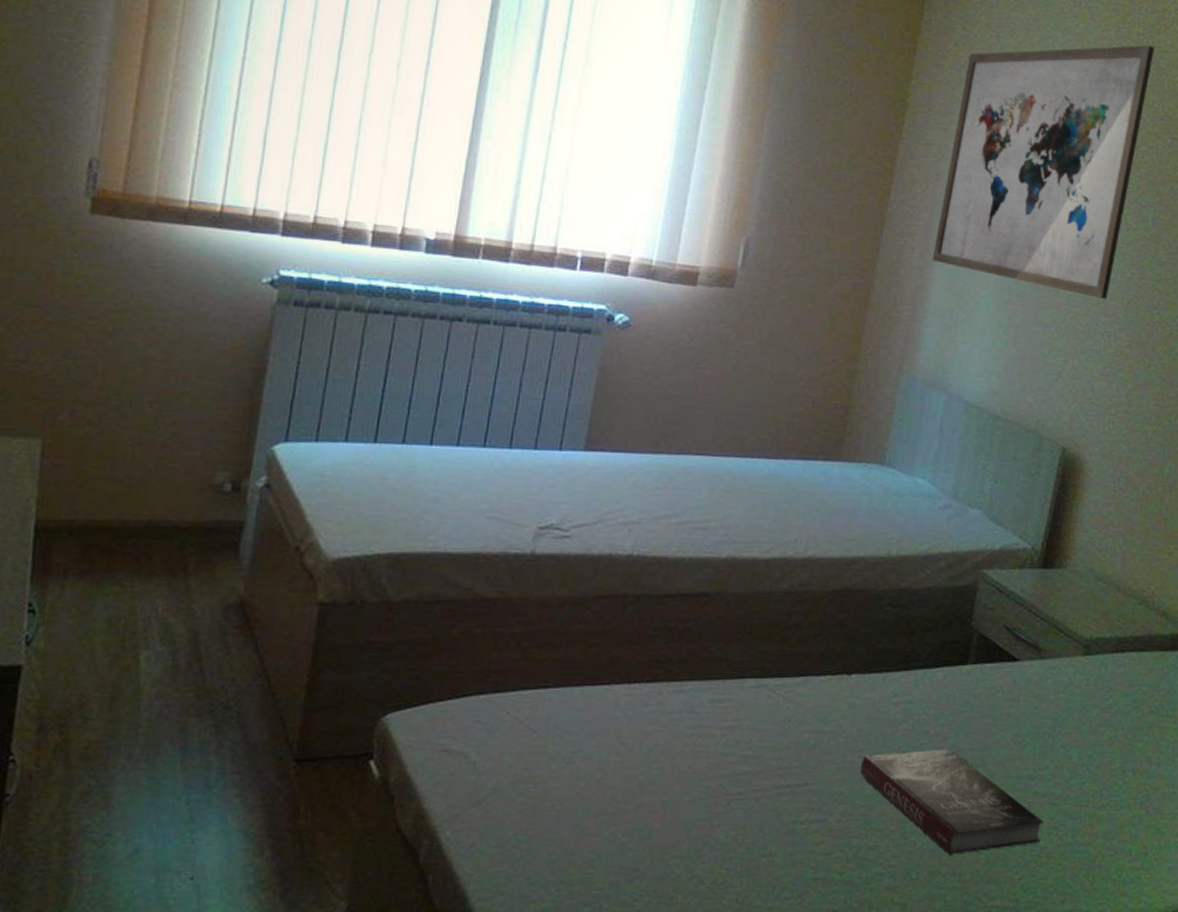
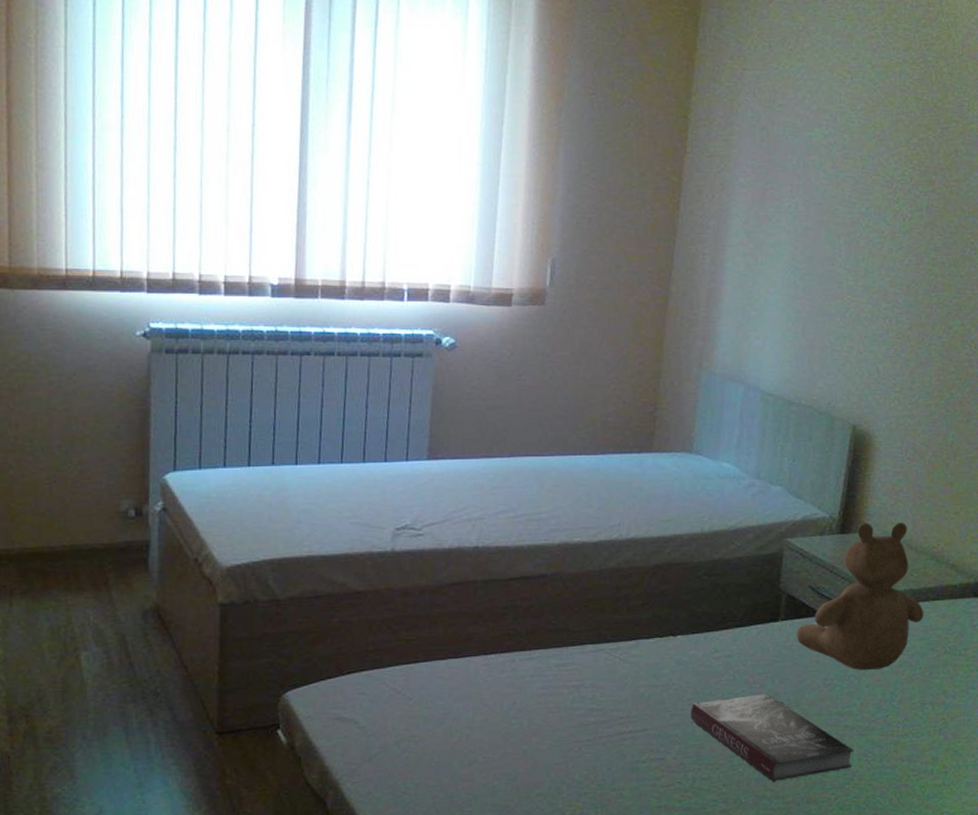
wall art: present [932,45,1155,300] -> none [722,39,922,287]
teddy bear: none [986,557,1130,727] -> present [796,522,924,670]

